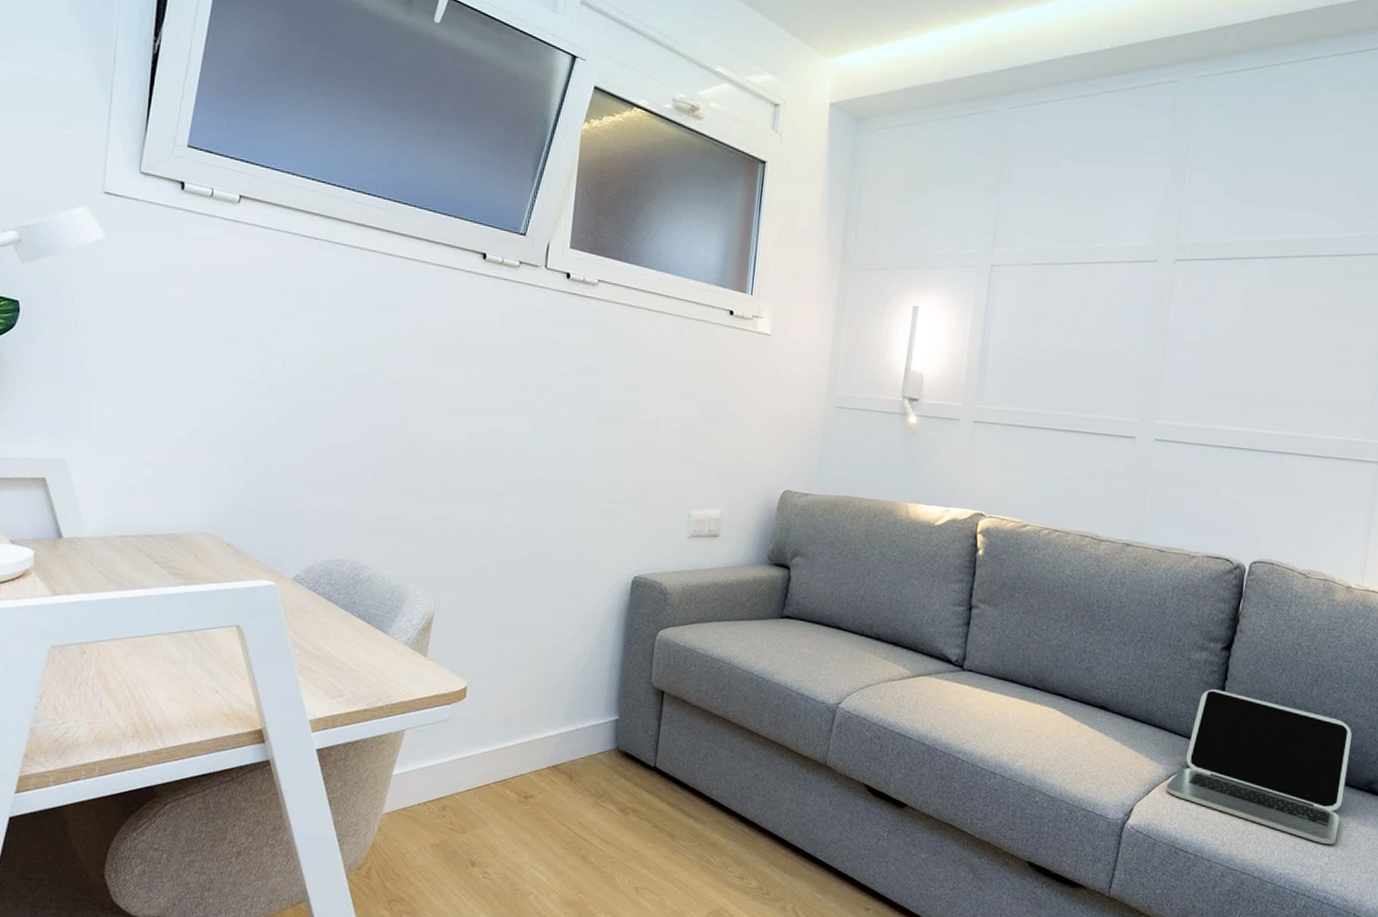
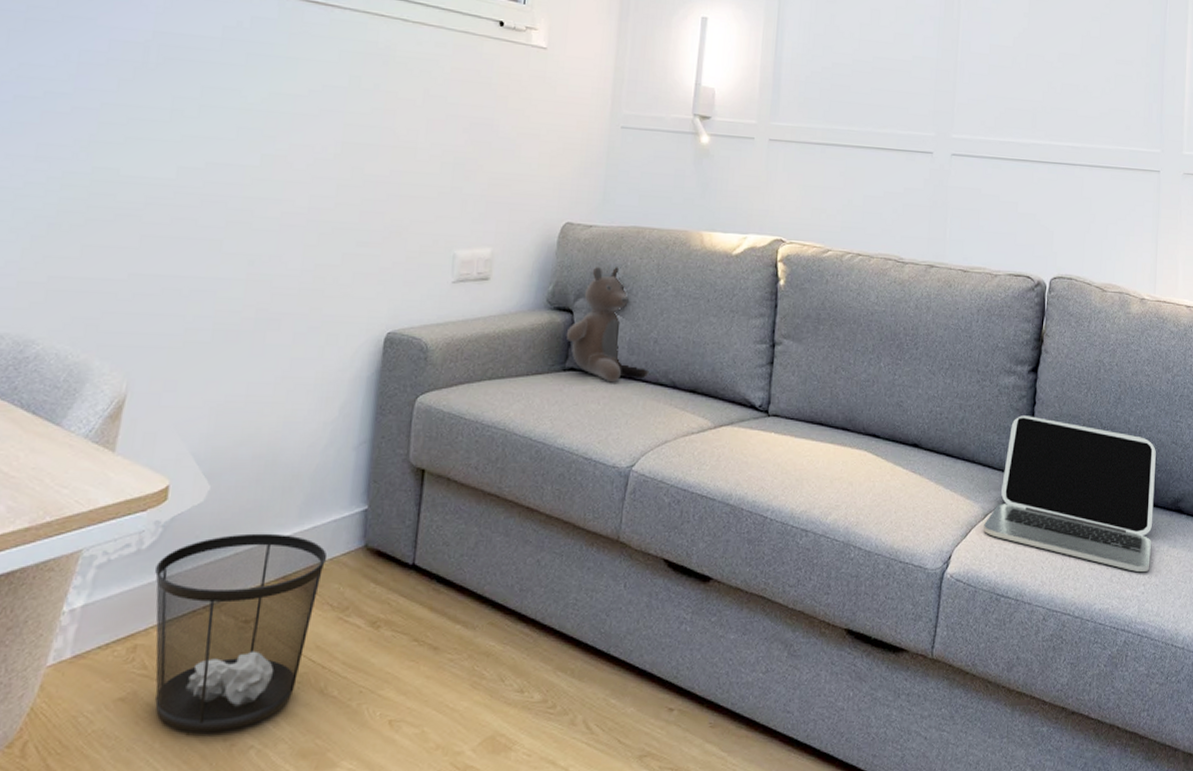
waste bin: none [458,729,587,878] -> present [155,533,328,732]
stuffed animal: none [783,529,856,631] -> present [566,266,649,382]

